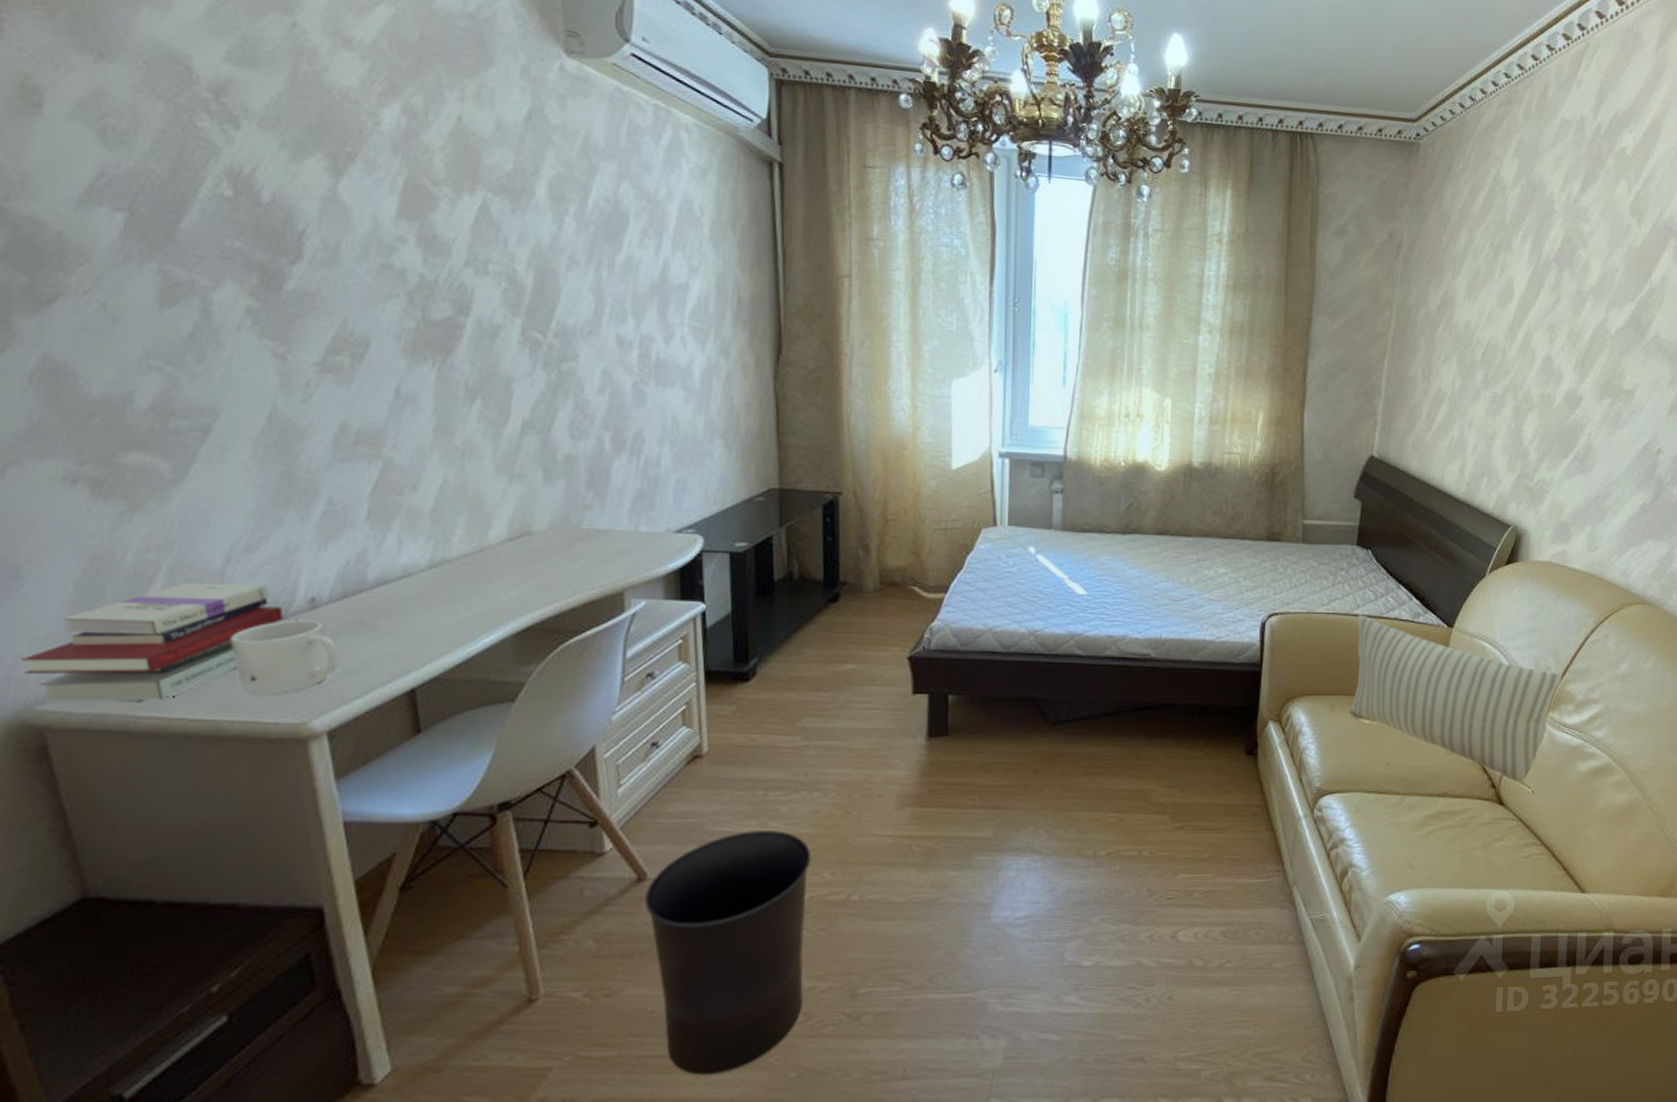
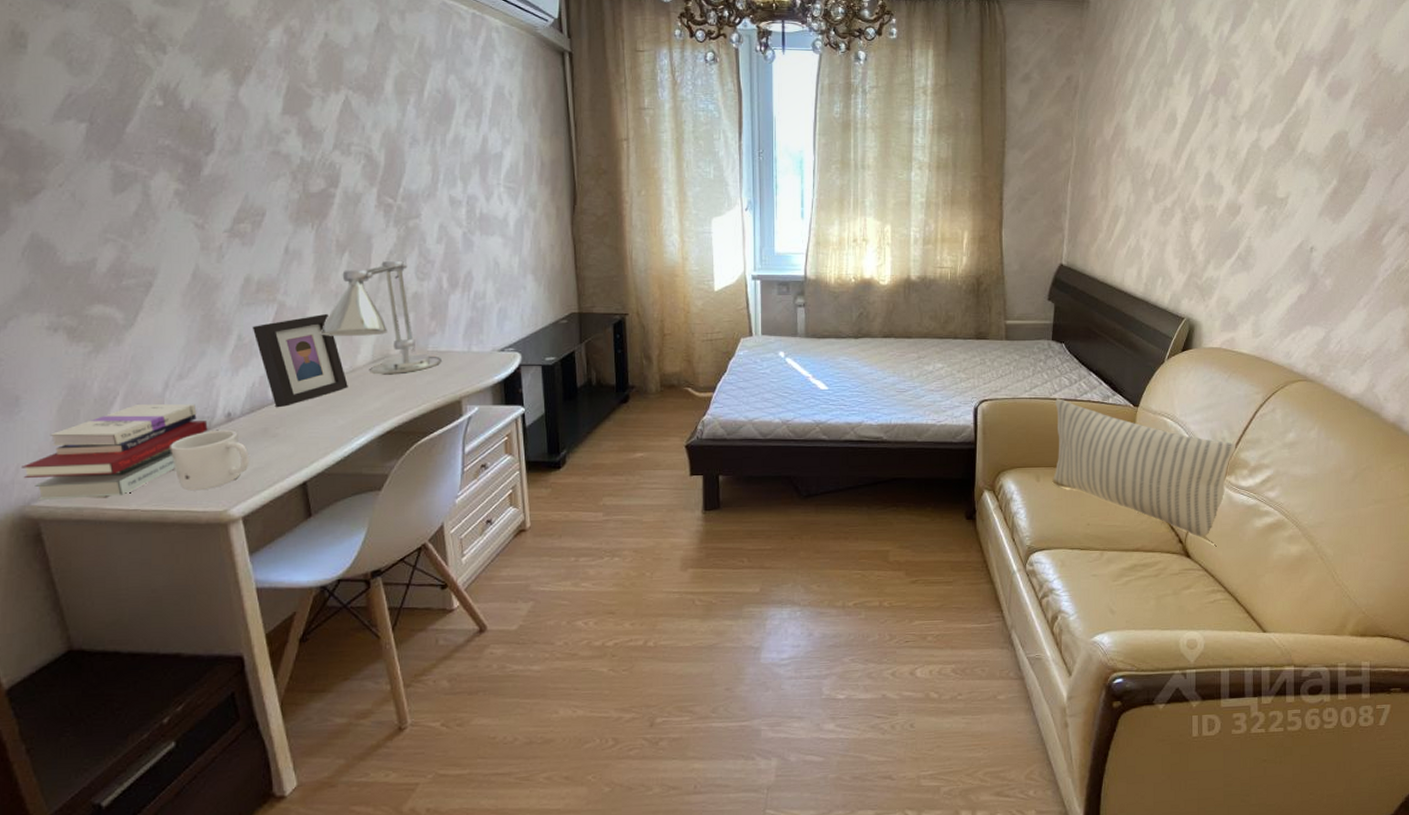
picture frame: none [347,475,475,594] -> present [252,313,348,408]
desk lamp: none [439,412,600,557] -> present [320,260,442,375]
waste bin: present [645,830,812,1075] -> none [486,589,615,790]

